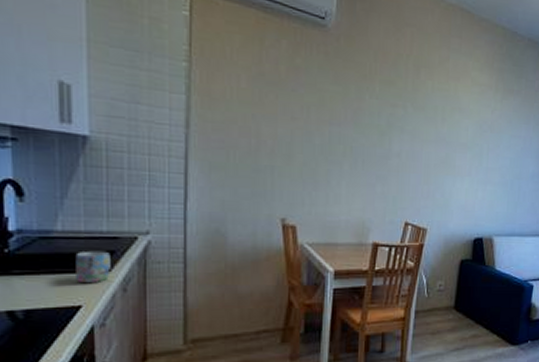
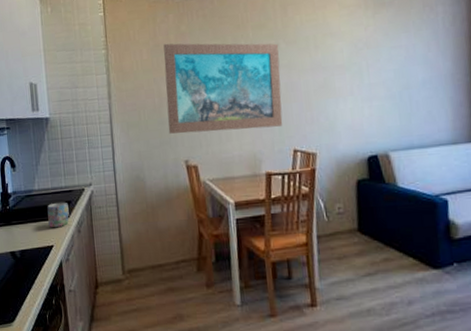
wall art: none [264,74,406,196] -> present [163,43,283,134]

